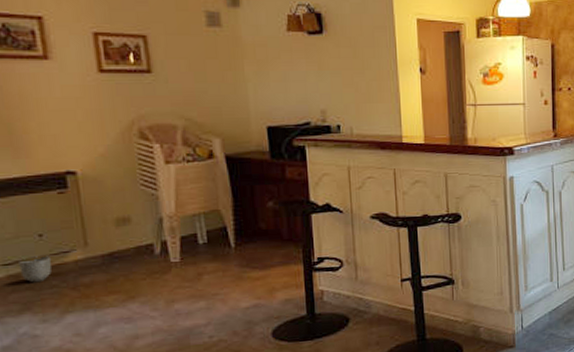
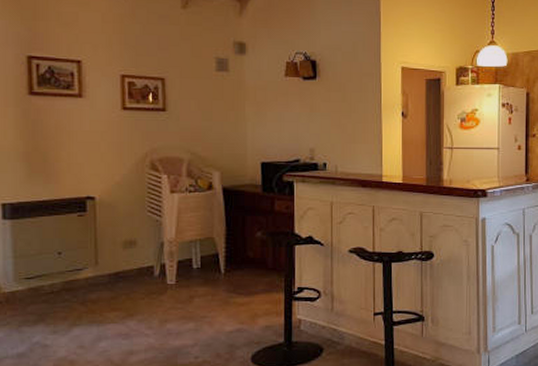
planter: present [19,255,52,283] -> none [39,272,67,296]

